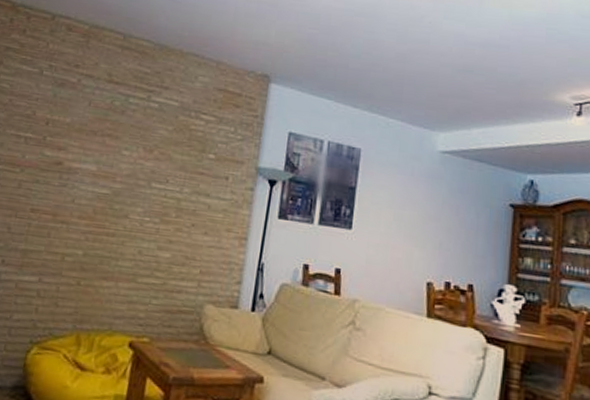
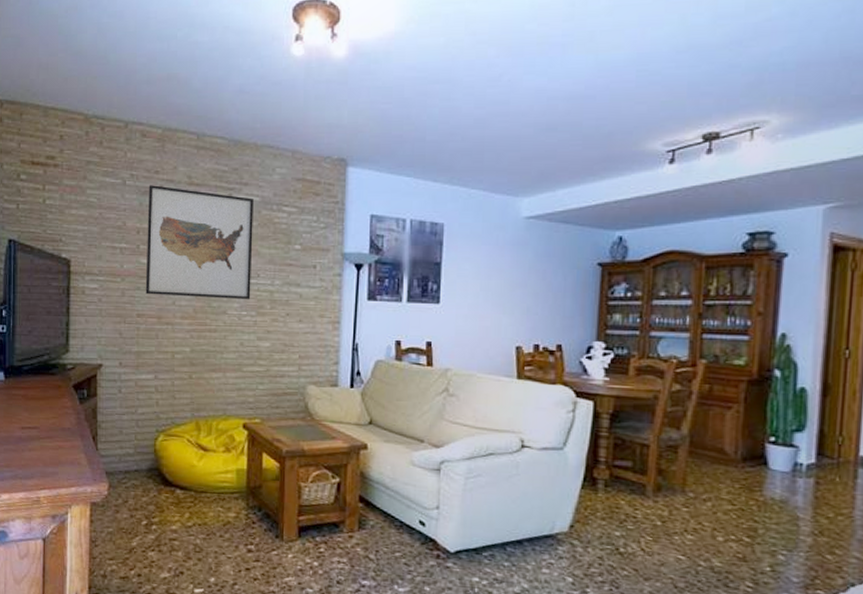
wall art: none [44,78,172,206] -> present [145,185,254,300]

